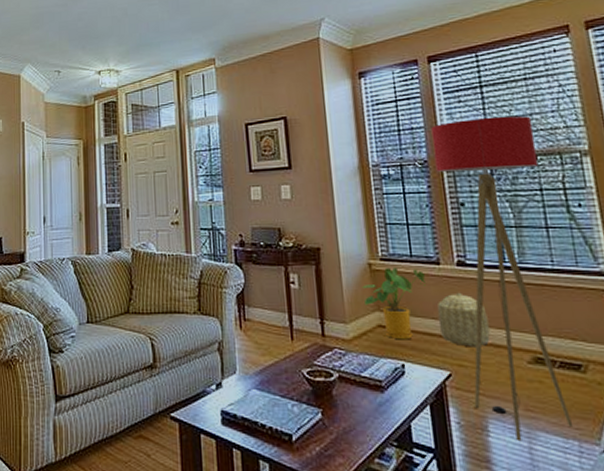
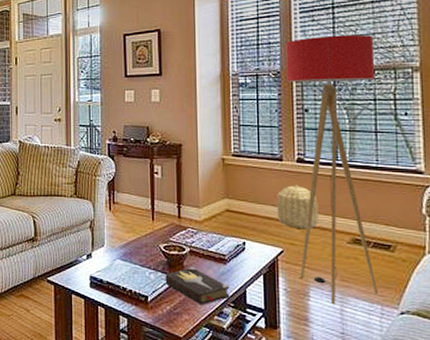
hardback book: none [311,397,392,445] -> present [165,267,230,305]
house plant: present [362,267,425,340] -> none [215,162,269,223]

